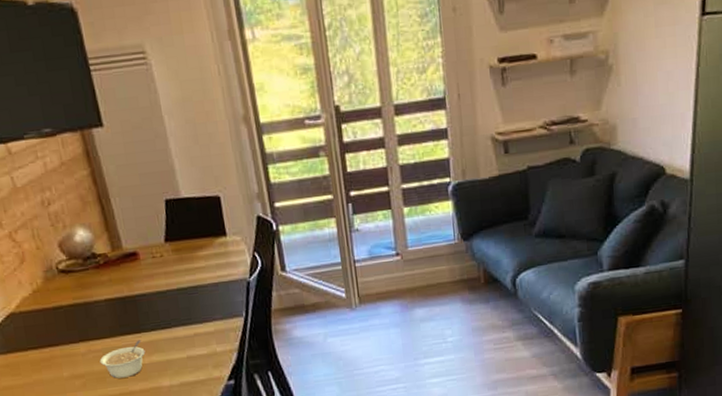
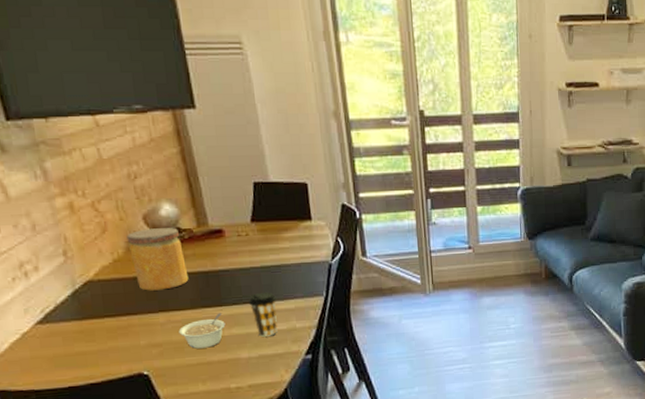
jar: none [44,253,107,321] -> present [126,228,189,291]
coffee cup: none [166,316,198,363] -> present [248,292,278,337]

